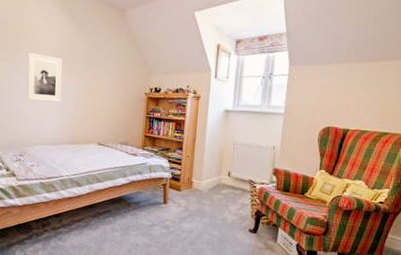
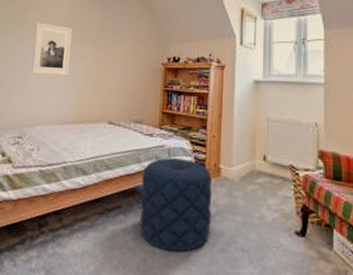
pouf: none [126,173,186,245] -> present [140,157,213,252]

